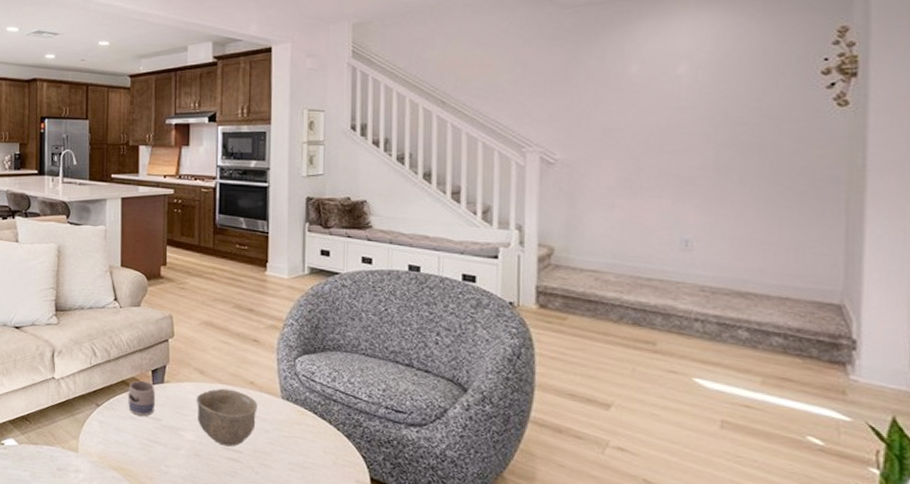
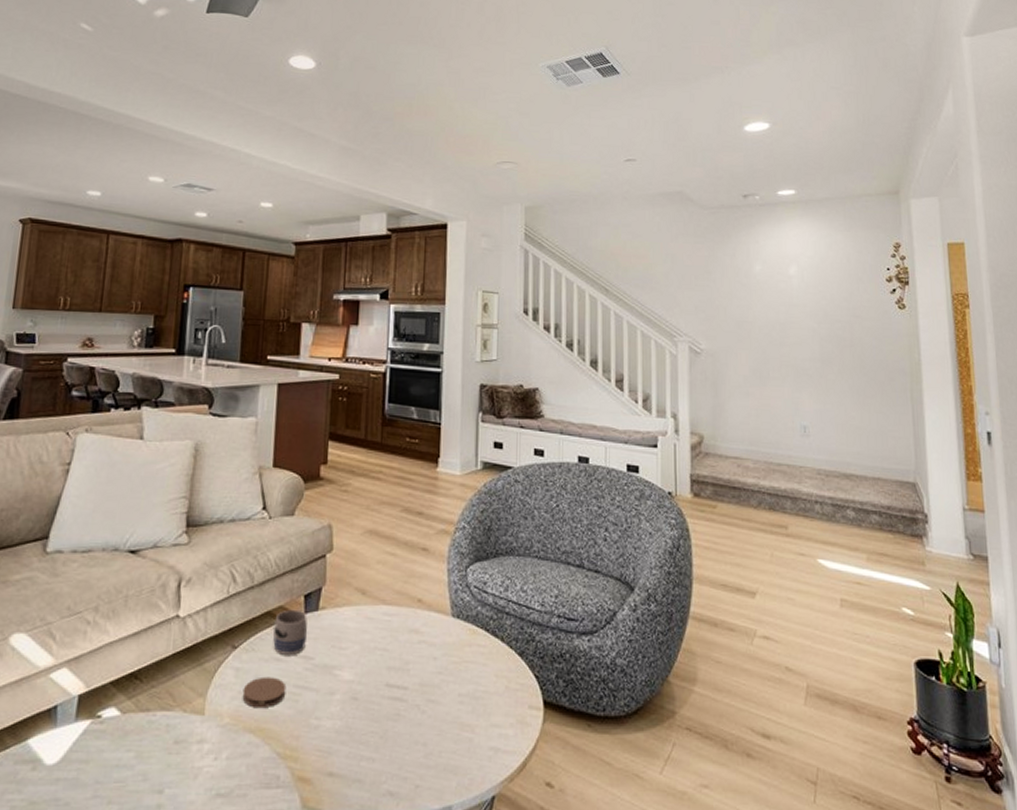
coaster: none [106,429,141,453] -> present [242,676,287,707]
bowl: present [196,388,258,447] -> none [355,610,426,683]

